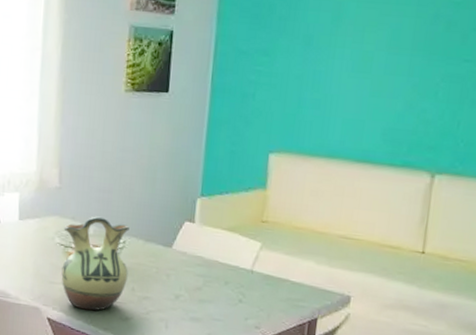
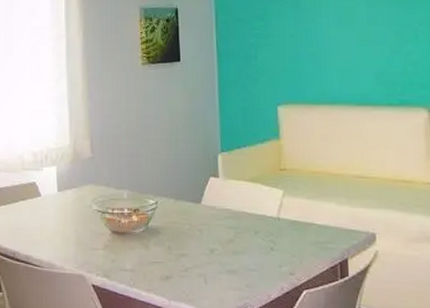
ceramic pitcher: present [61,216,130,311] -> none [99,181,163,273]

